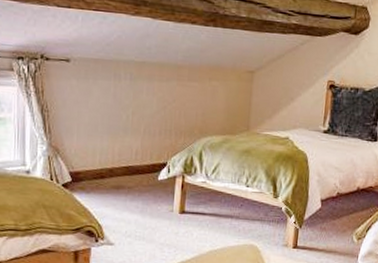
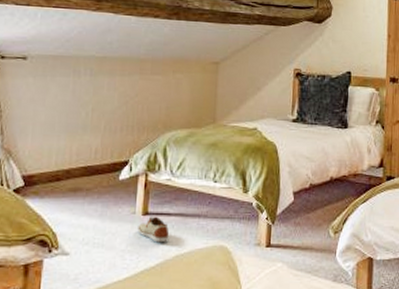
shoe: none [175,214,204,239] -> present [137,216,170,243]

